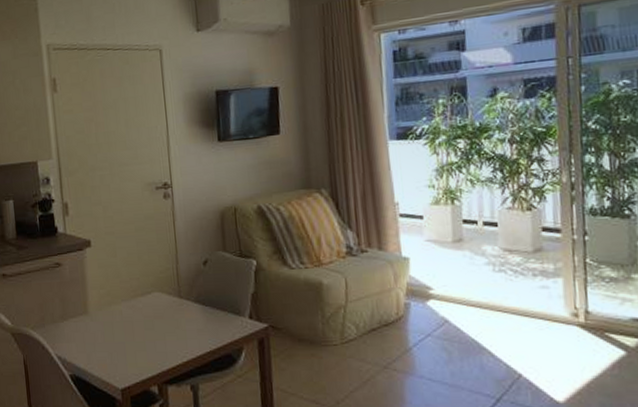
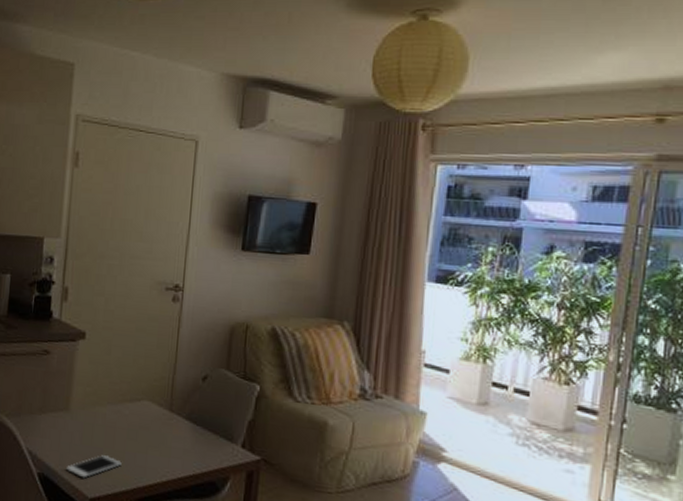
cell phone: none [95,348,144,372] -> present [66,455,122,479]

